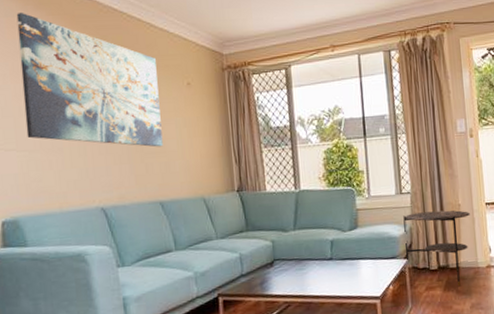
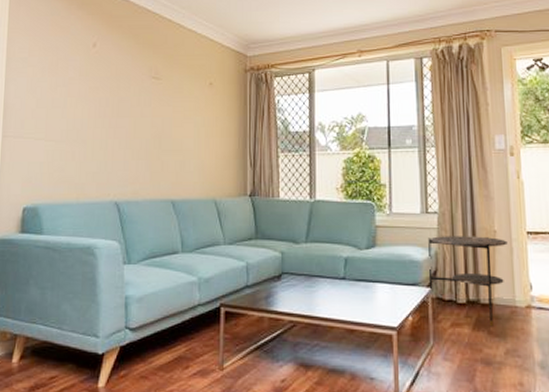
wall art: present [16,12,163,147] -> none [56,11,181,145]

